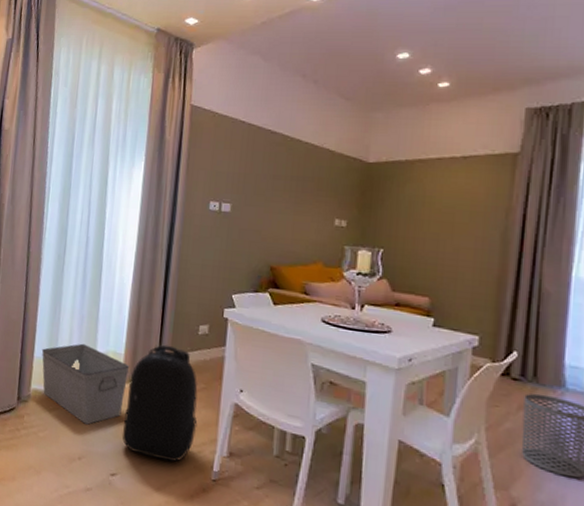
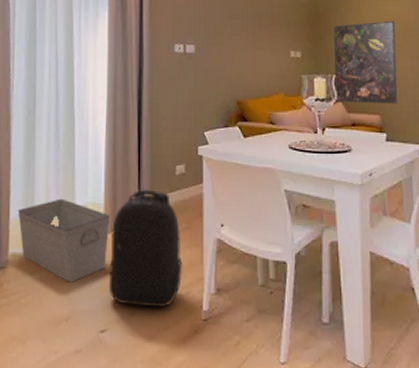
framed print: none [379,194,460,288] -> present [333,21,397,104]

